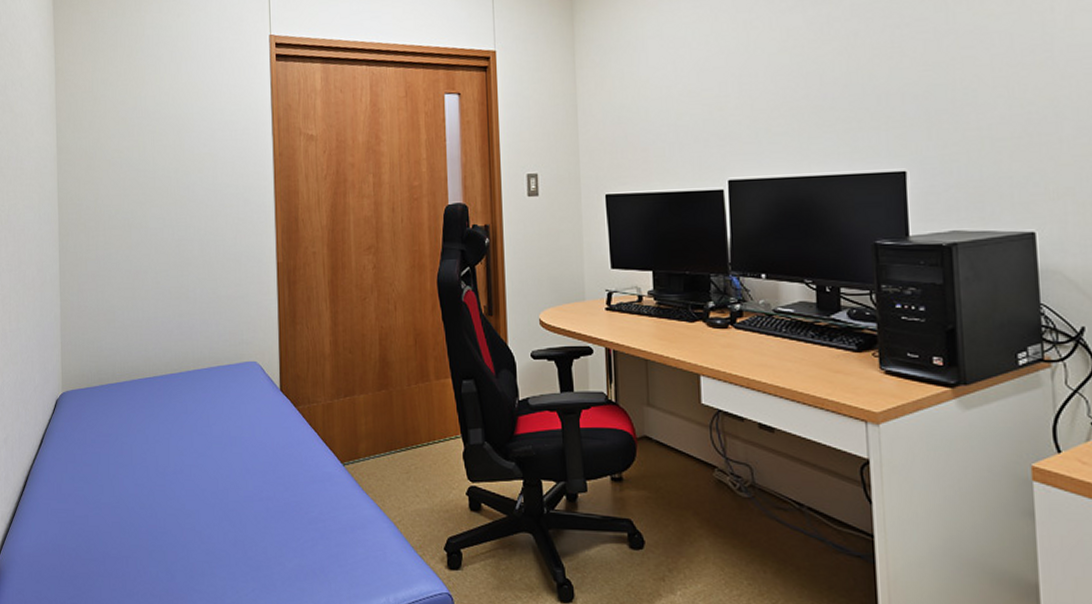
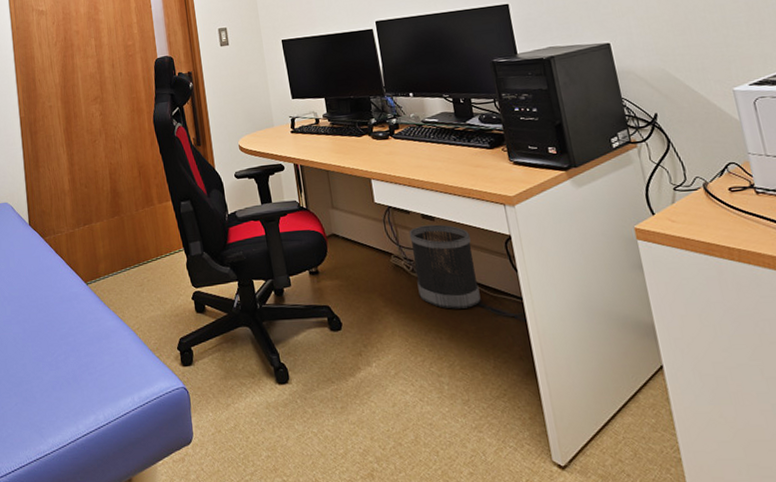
wastebasket: none [740,437,821,540] -> present [409,224,481,309]

